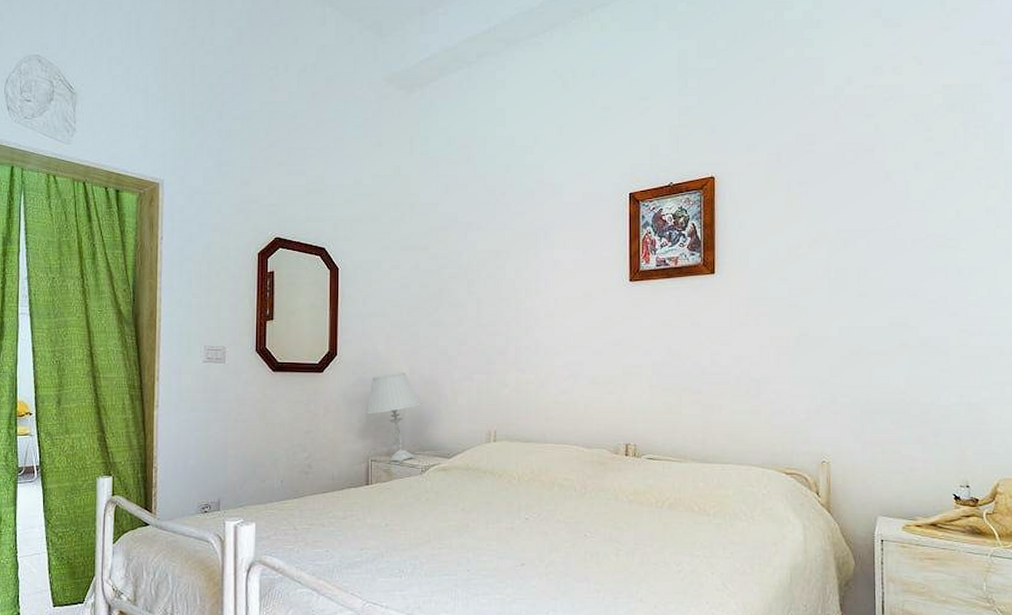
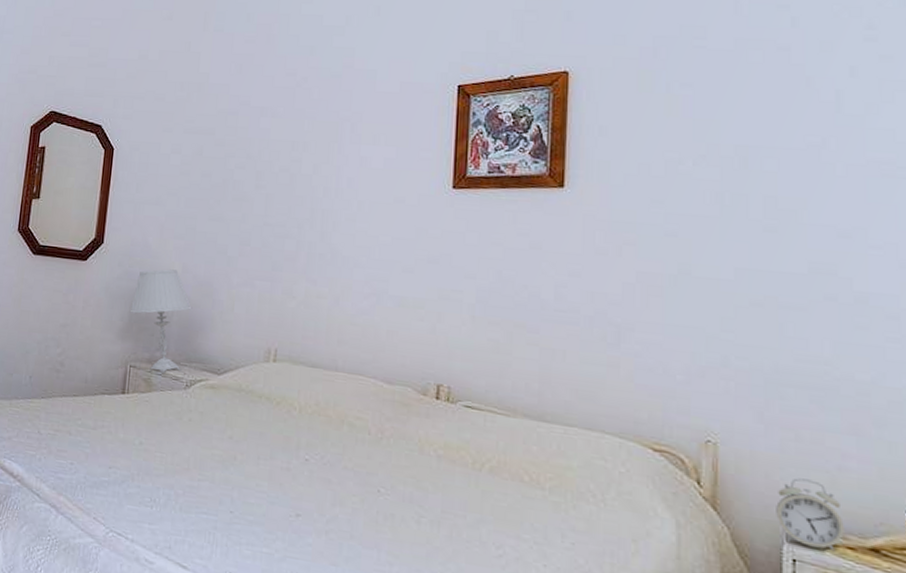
alarm clock: none [870,480,914,530] -> present [776,477,844,552]

